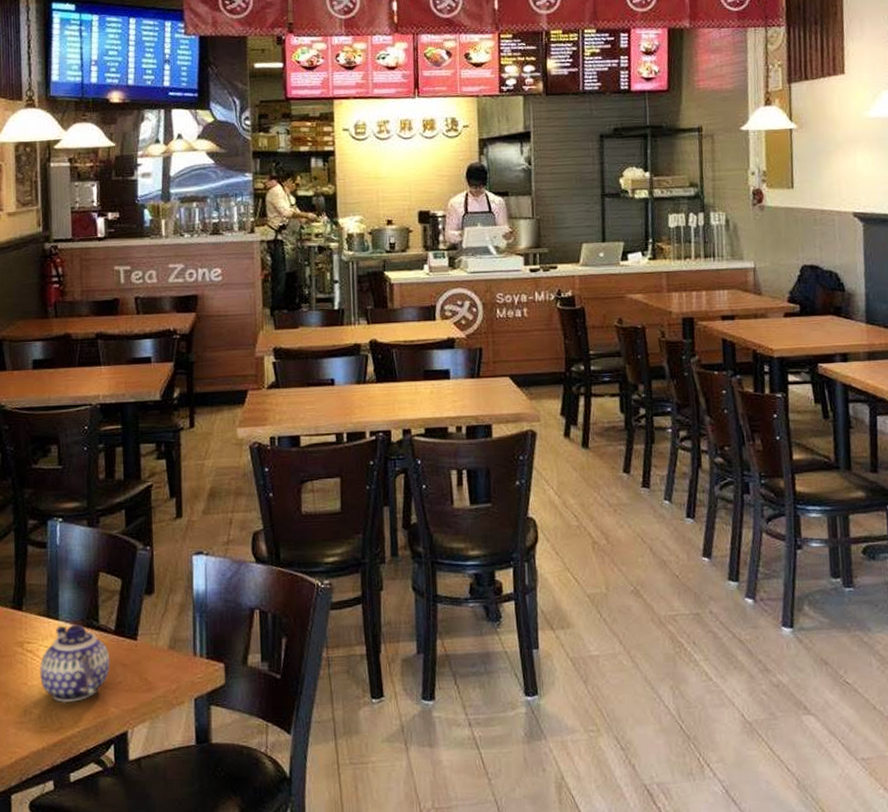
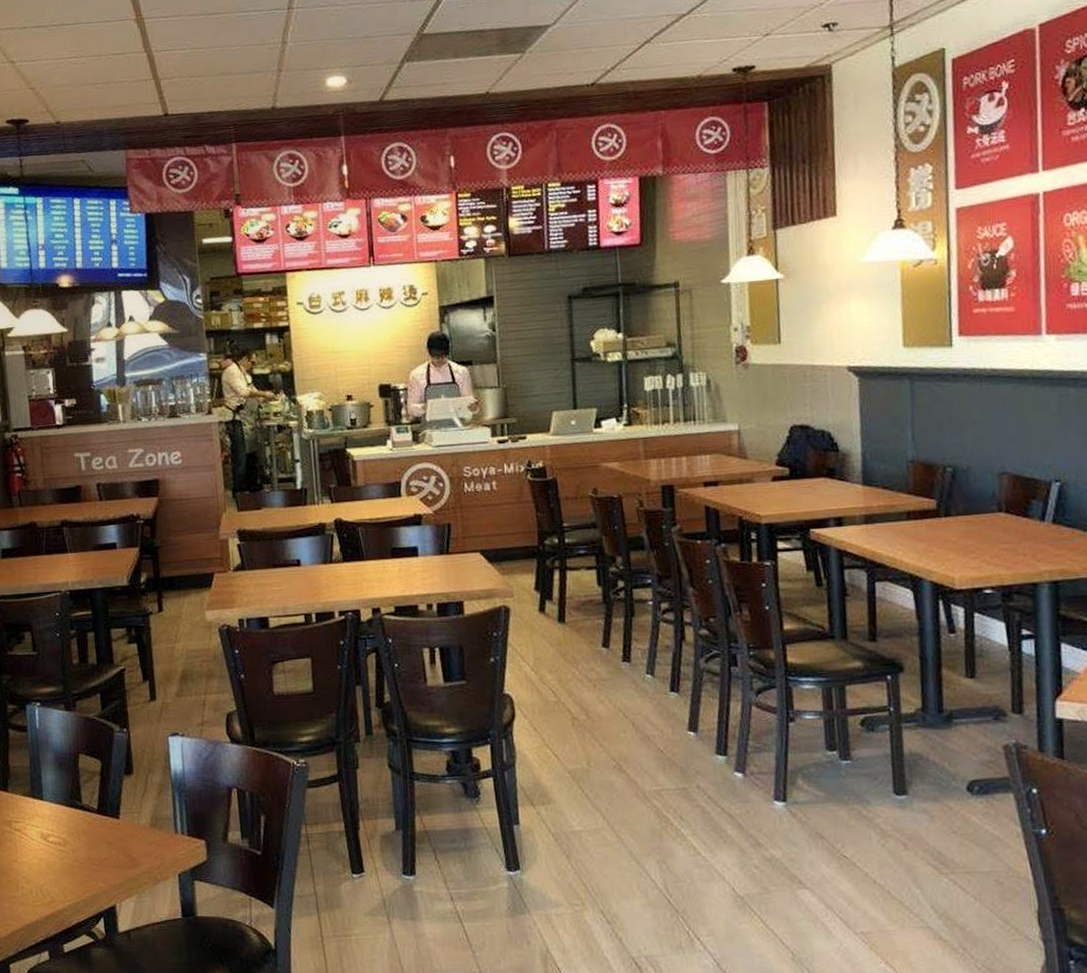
teapot: present [40,623,111,703] -> none [28,803,96,879]

